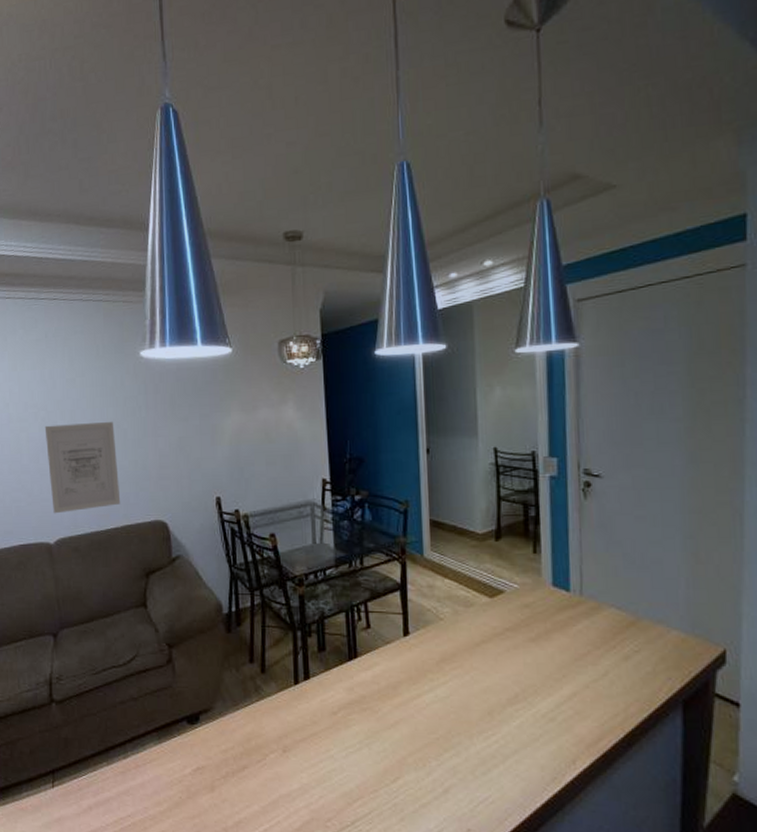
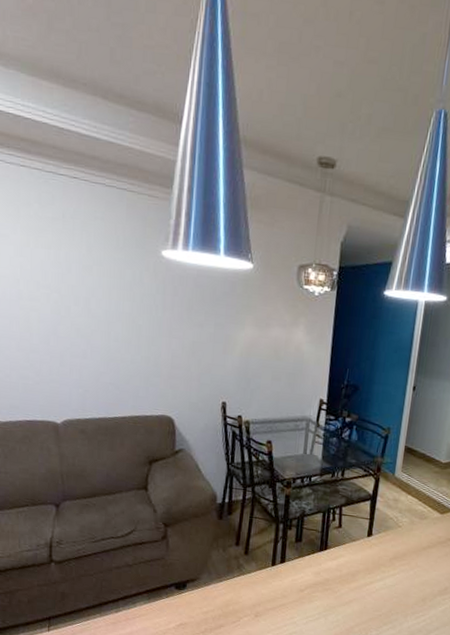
wall art: present [44,422,121,514] -> none [57,308,131,397]

